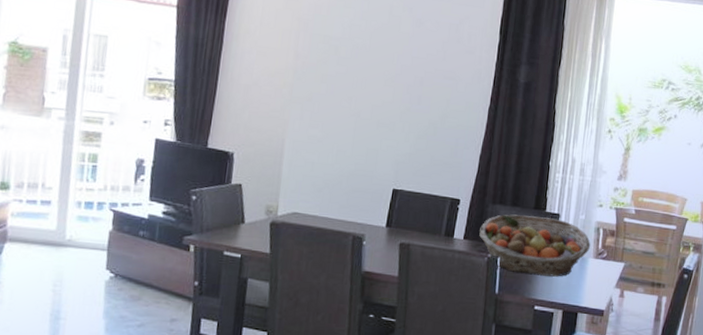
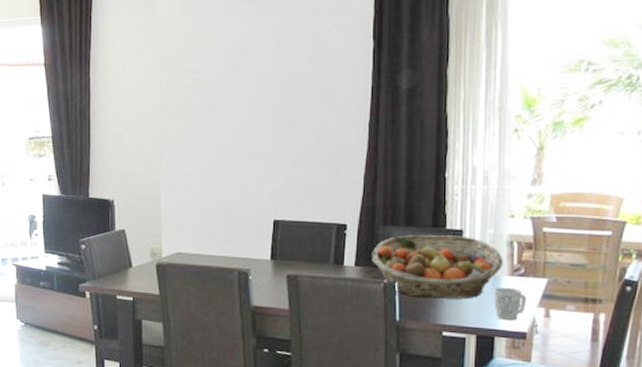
mug: none [579,268,607,299] -> present [494,287,527,321]

